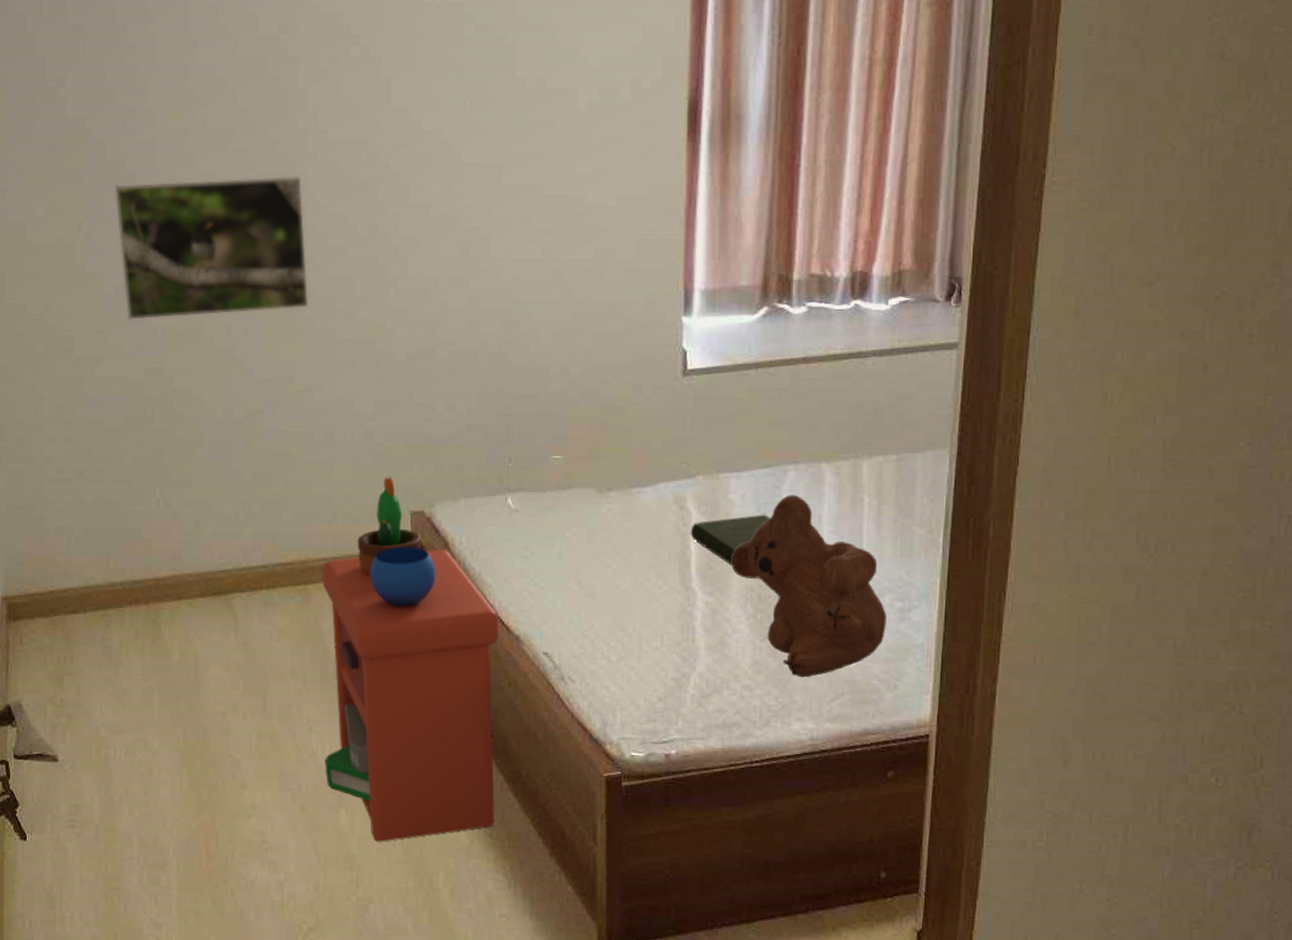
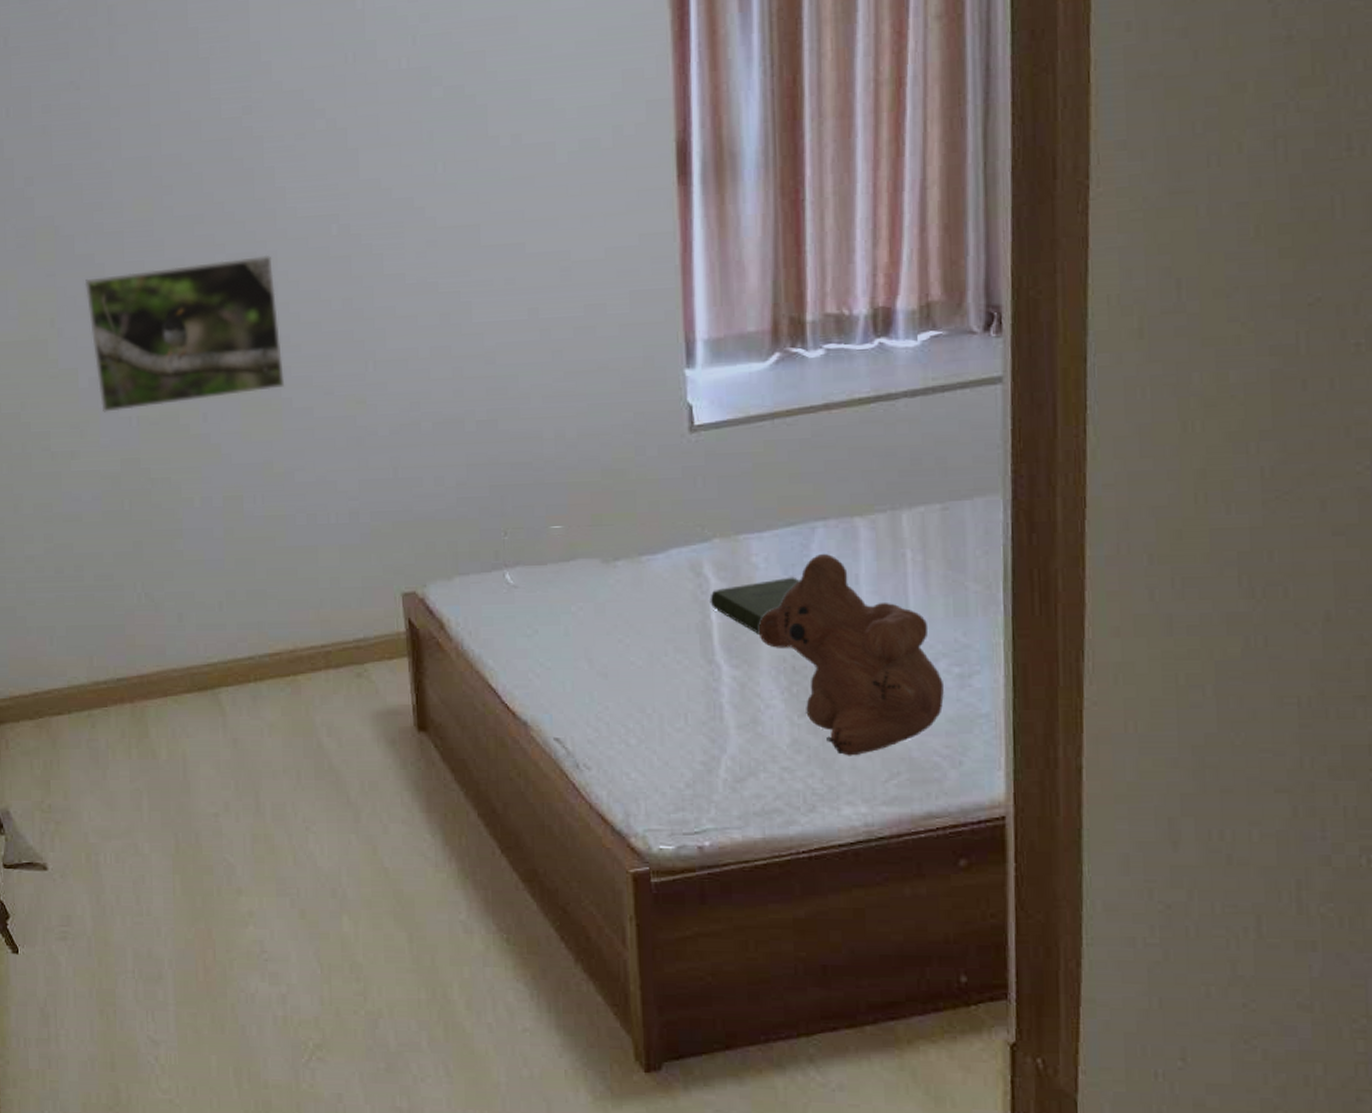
nightstand: present [321,476,500,842] -> none [311,557,510,950]

